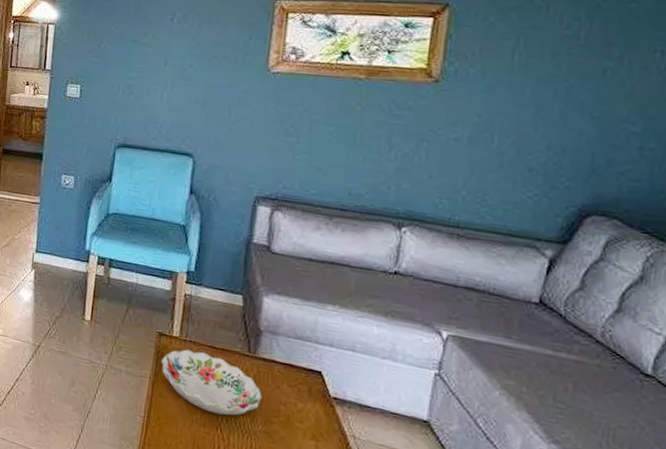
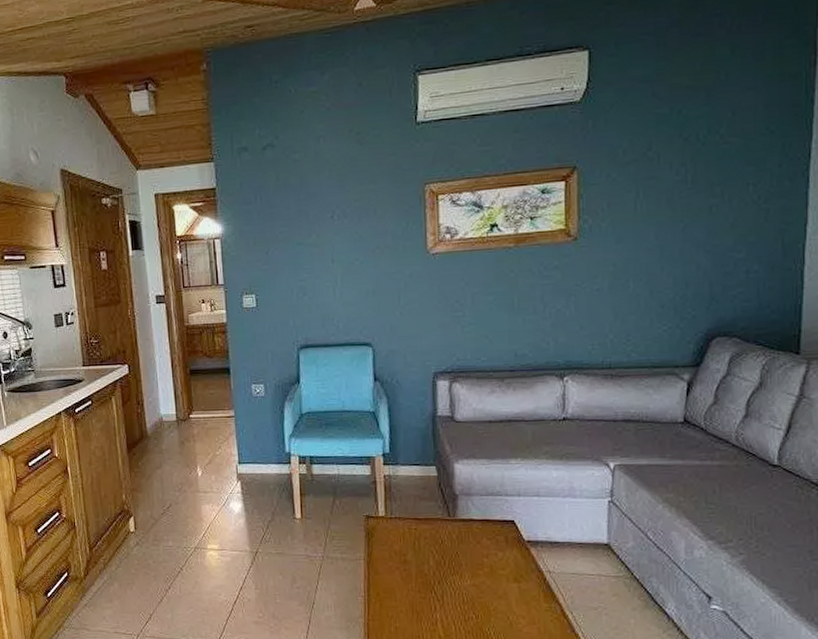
decorative bowl: present [161,349,262,416] -> none [372,524,466,579]

